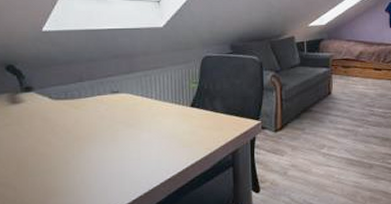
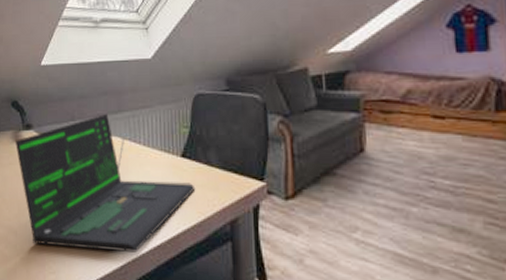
laptop: none [12,74,203,195] -> present [15,113,196,253]

